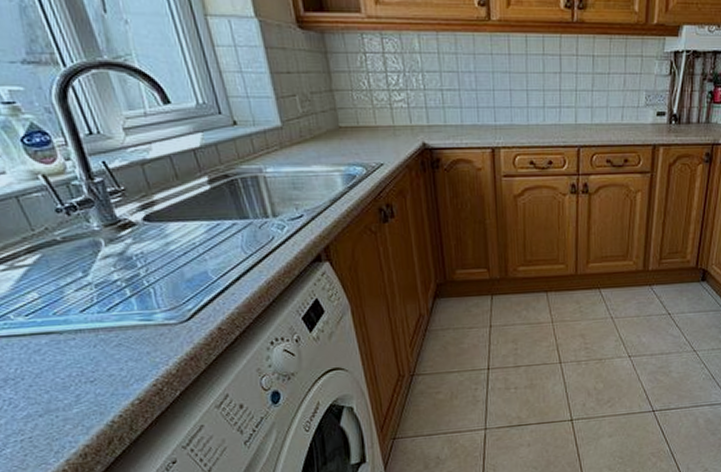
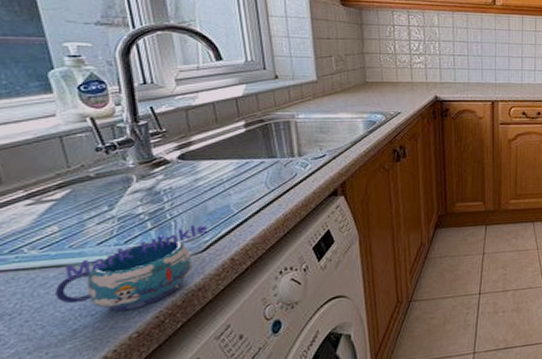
mug: none [49,292,190,379] -> present [54,225,208,312]

